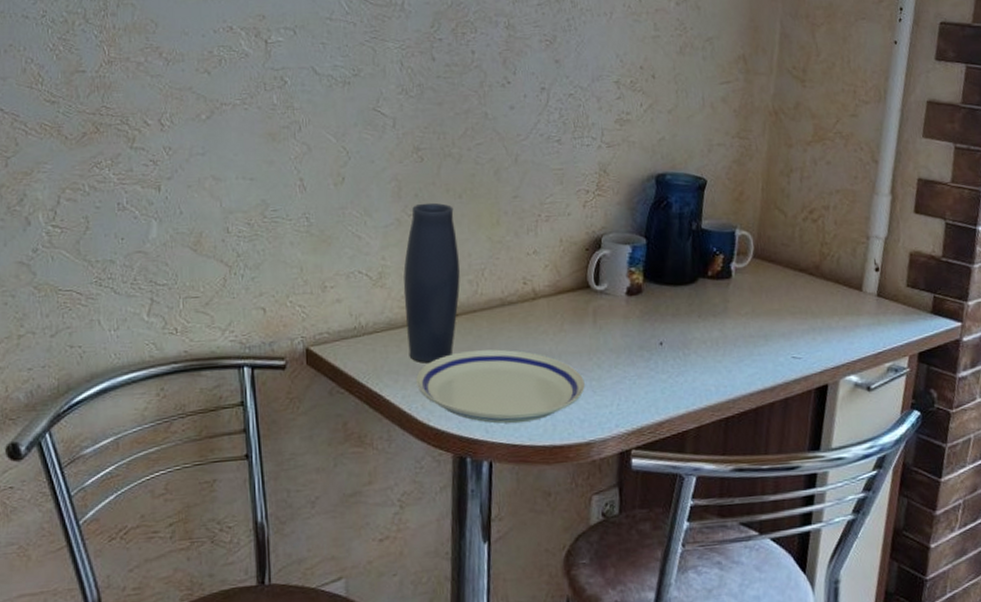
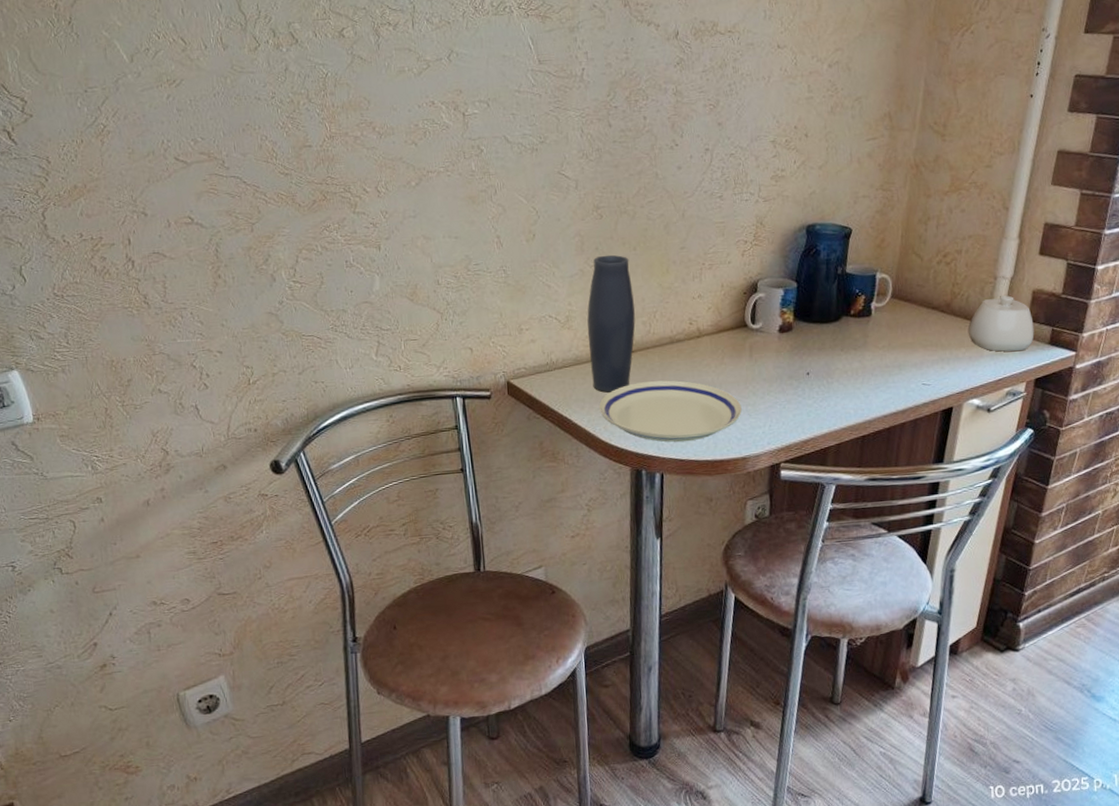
sugar bowl: none [840,257,915,322] -> present [967,295,1035,352]

